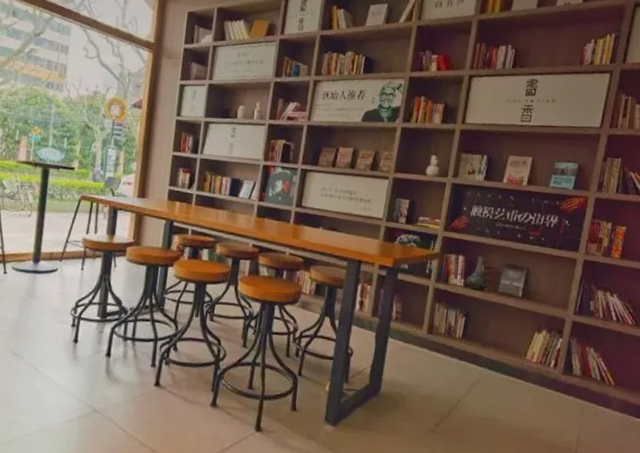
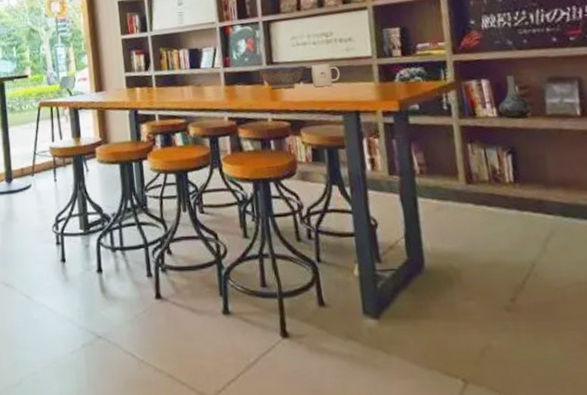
decorative bowl: none [285,207,330,231] -> present [255,64,308,89]
mug: none [330,215,355,236] -> present [311,64,341,88]

